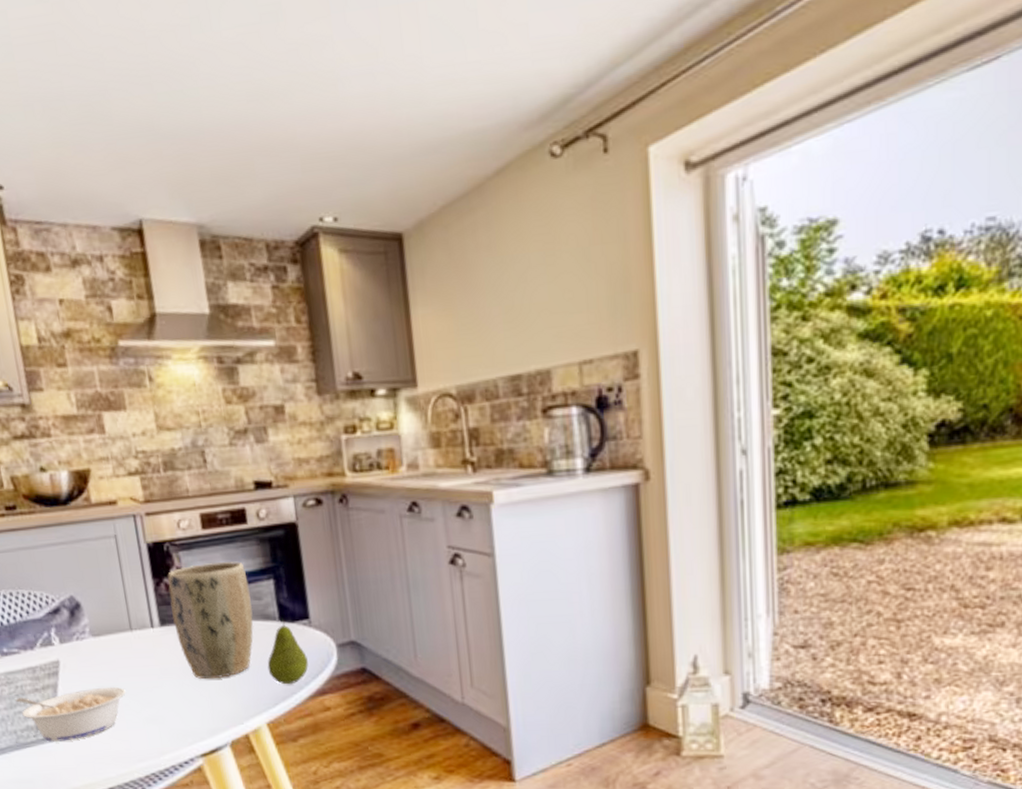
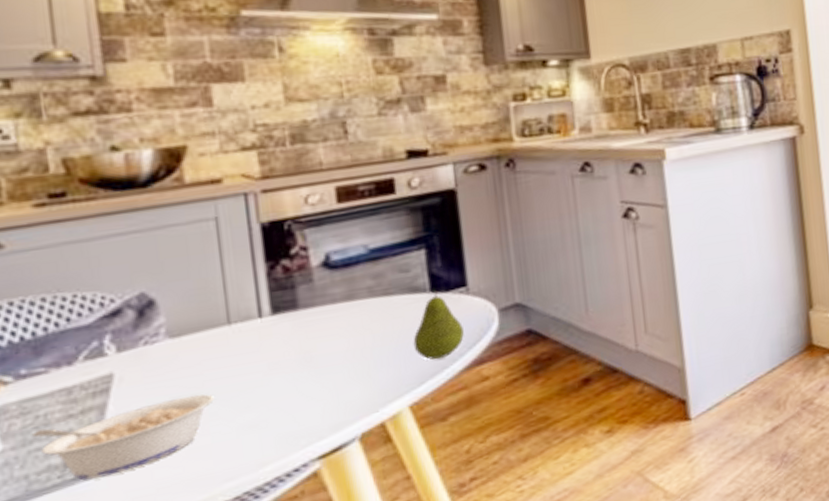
plant pot: present [168,562,254,680] -> none [287,234,398,369]

